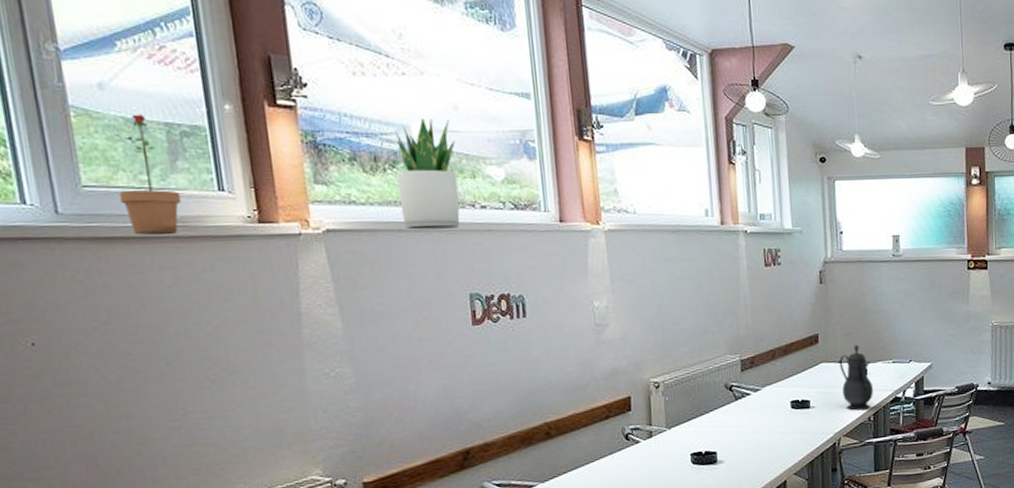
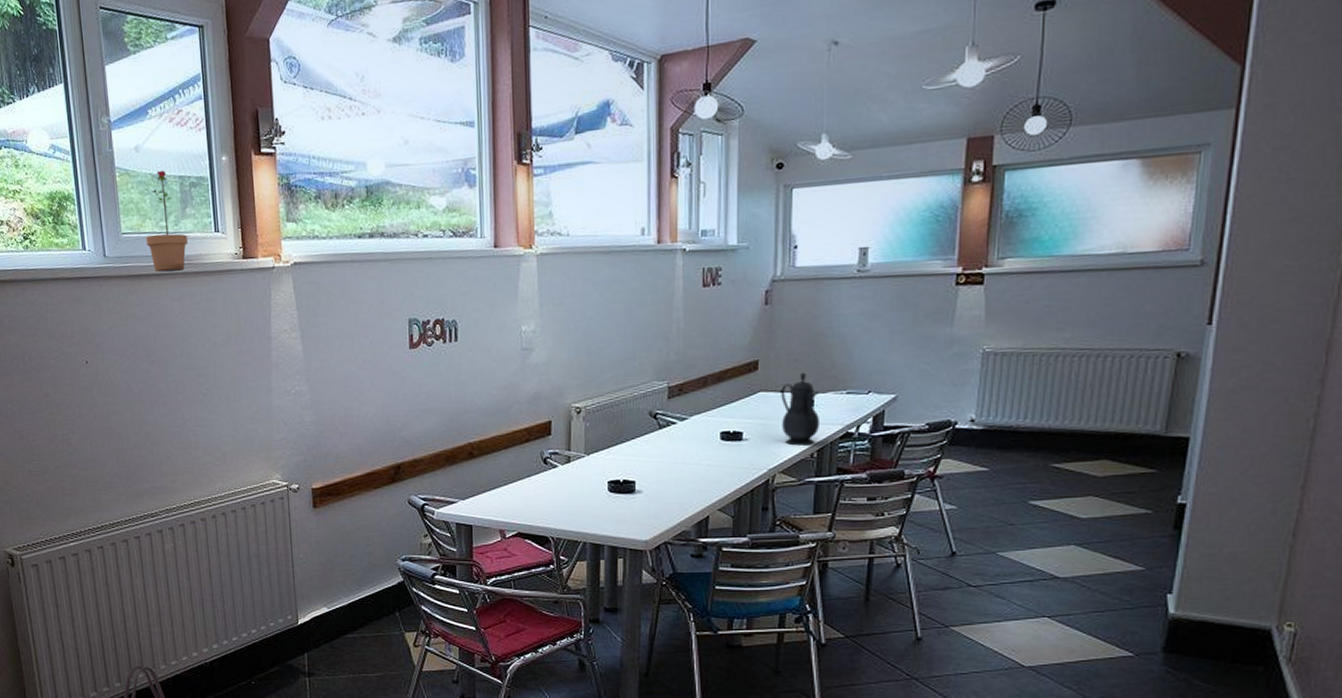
planter: present [394,119,460,230] -> none [352,153,405,260]

